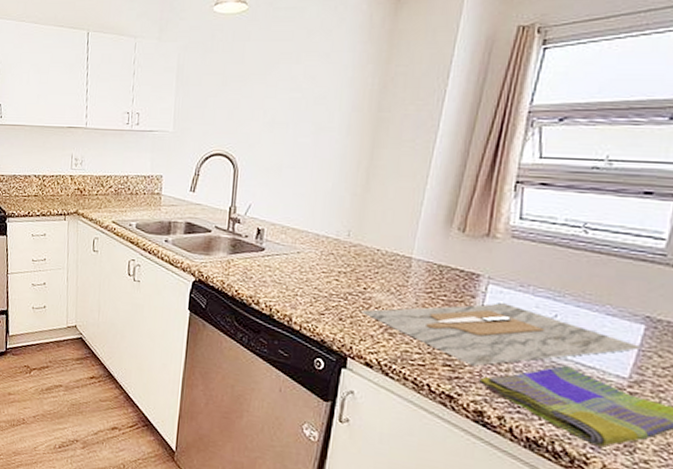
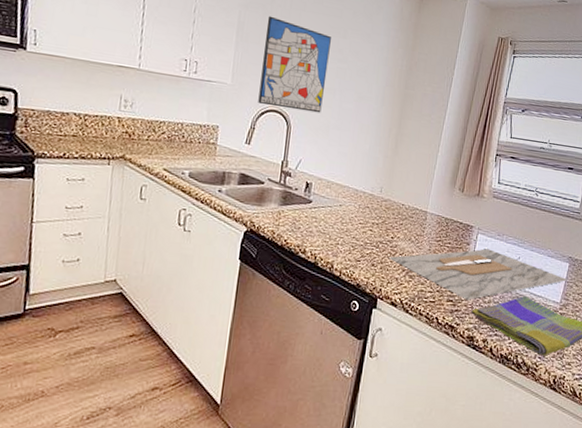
wall art: none [201,53,281,152] -> present [258,15,331,113]

